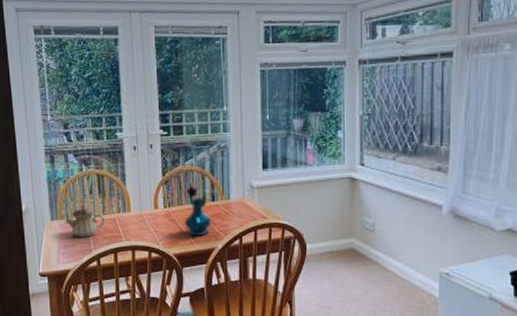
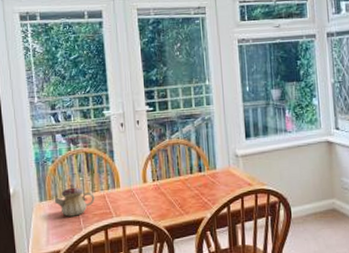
vase: present [184,185,211,237] -> none [173,157,199,208]

